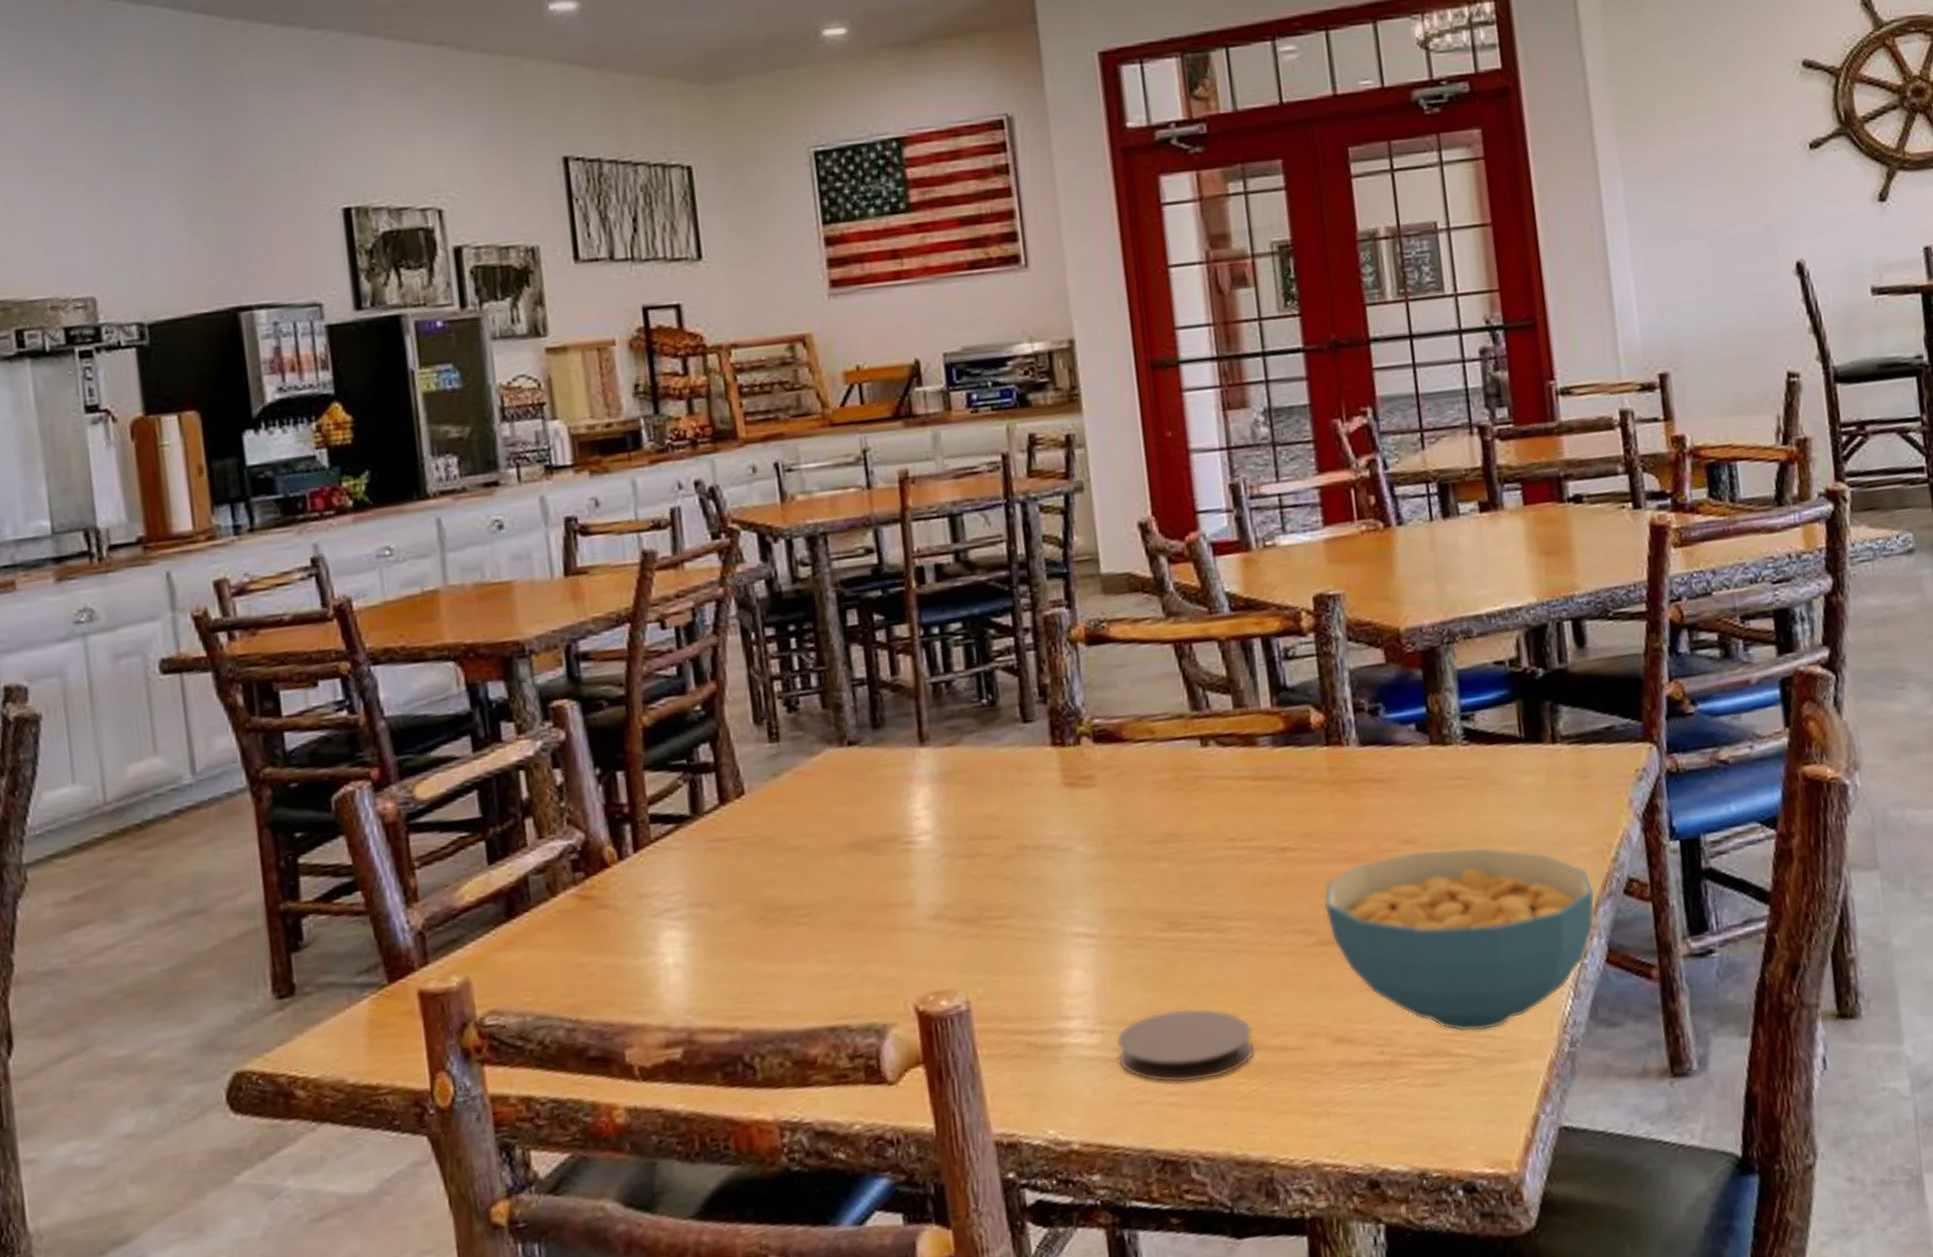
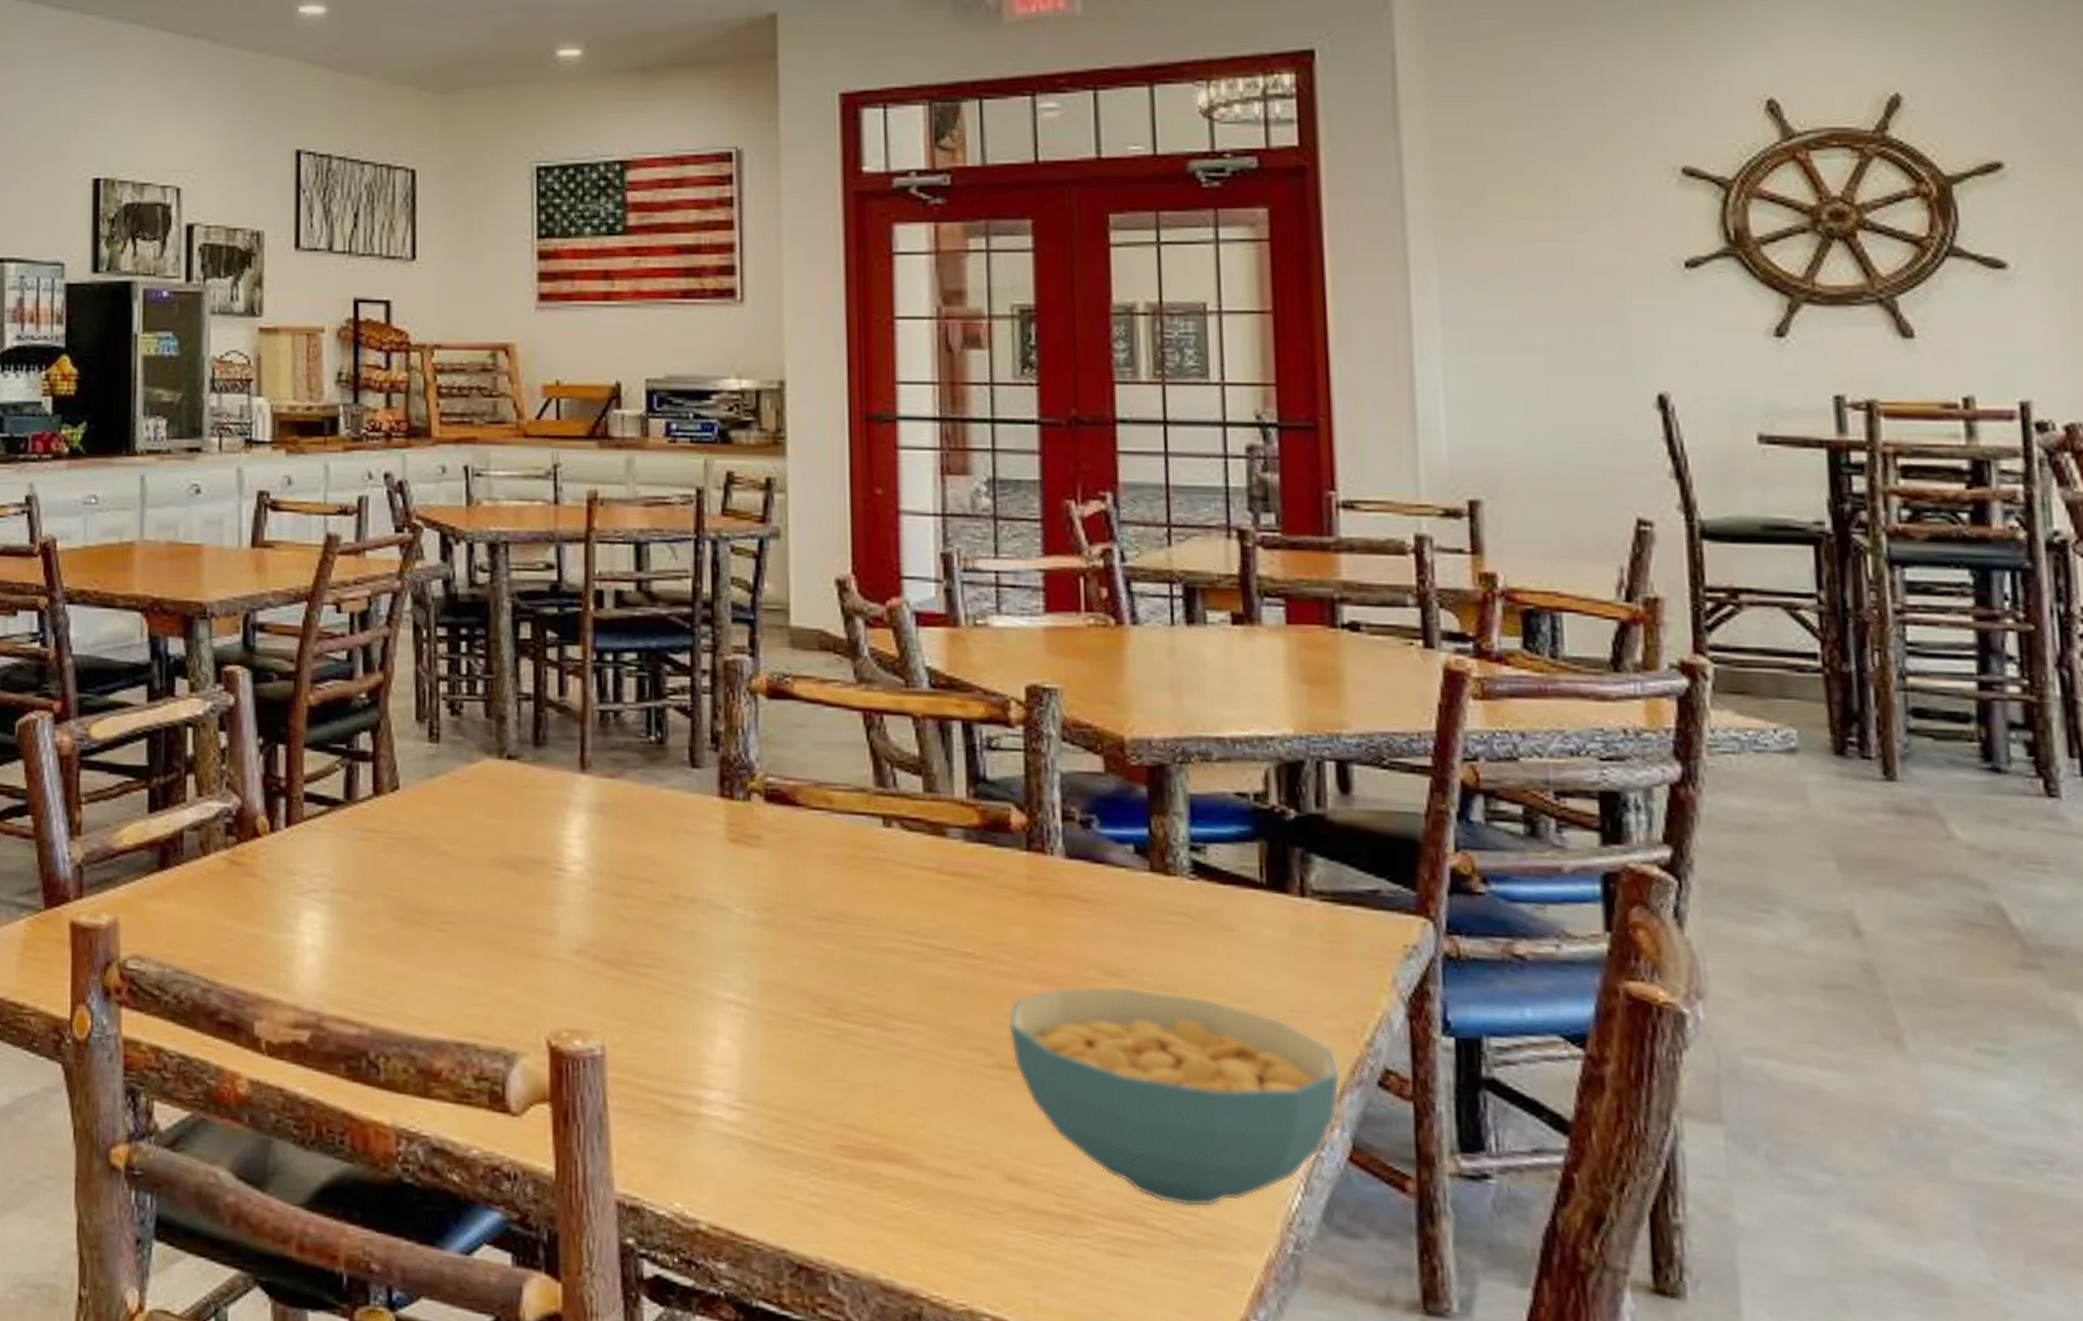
coaster: present [1116,1008,1255,1084] -> none [759,1103,914,1189]

